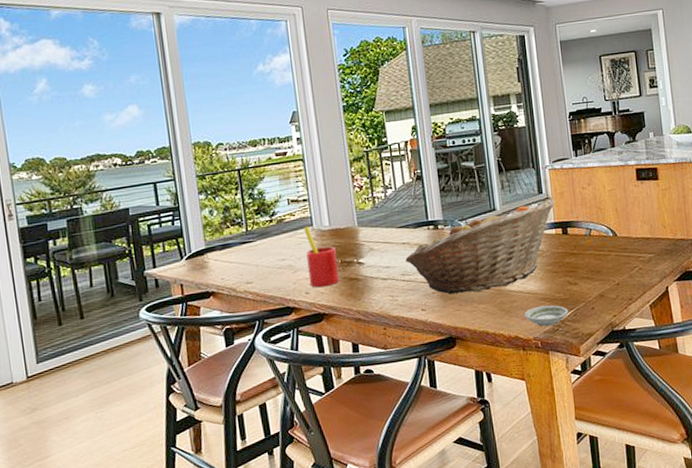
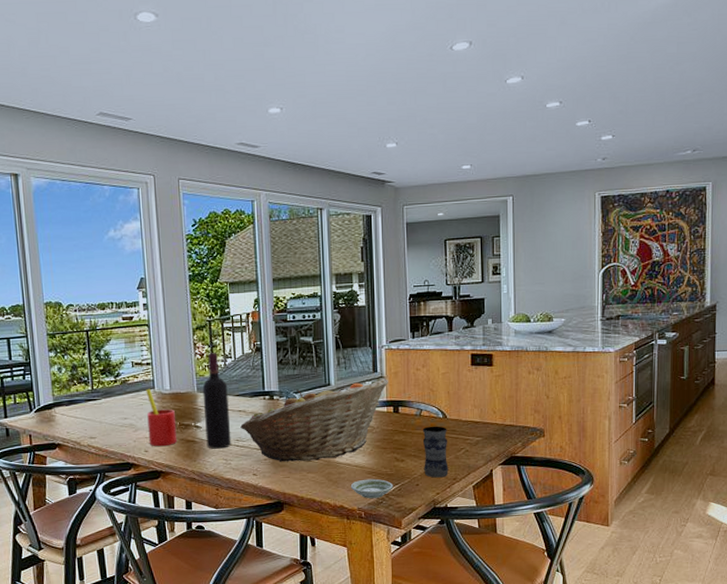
wine bottle: none [363,184,397,286] -> present [202,353,232,449]
jar: none [593,245,624,300] -> present [422,426,449,478]

